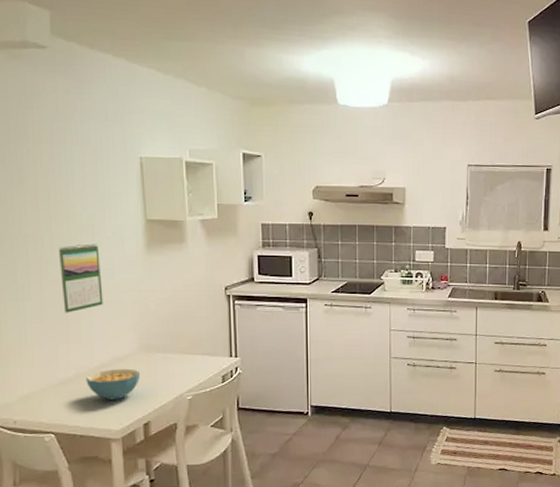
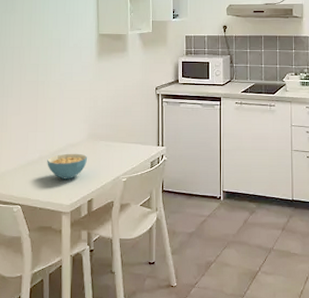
calendar: present [59,243,103,313] -> none [34,53,64,108]

